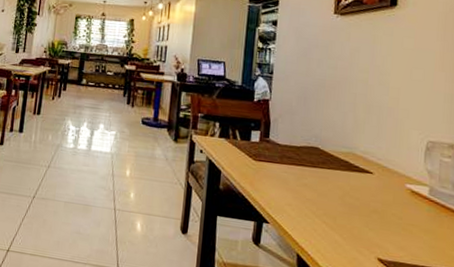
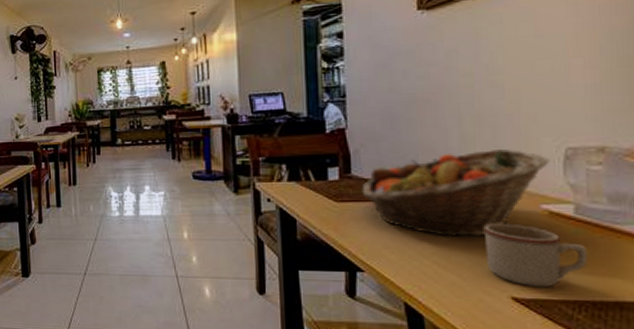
fruit basket: none [275,132,415,205] -> present [362,148,550,237]
mug: none [362,194,435,253] -> present [485,223,588,288]

